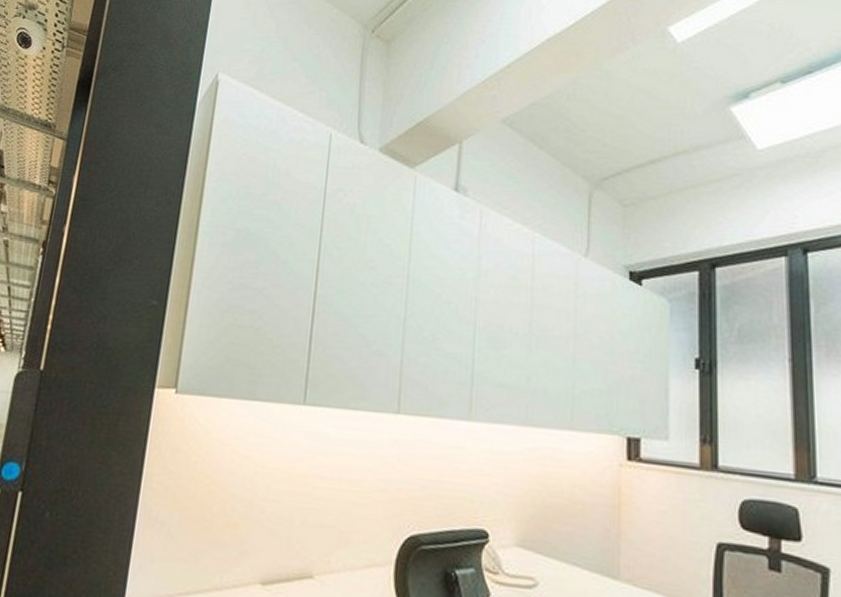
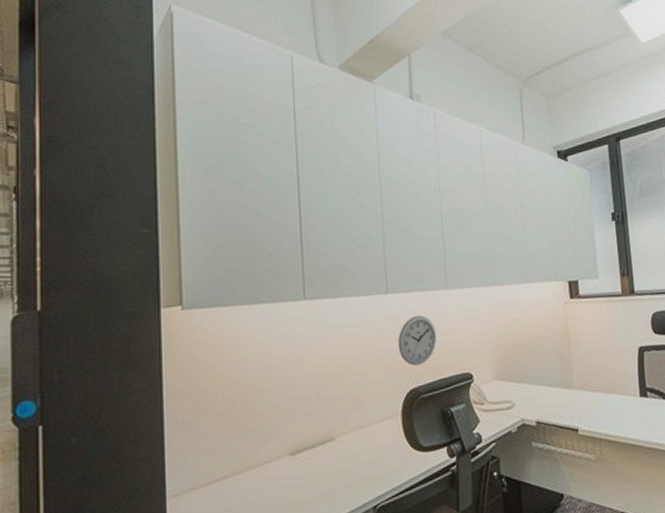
wall clock: none [402,446,450,508] -> present [397,315,436,366]

